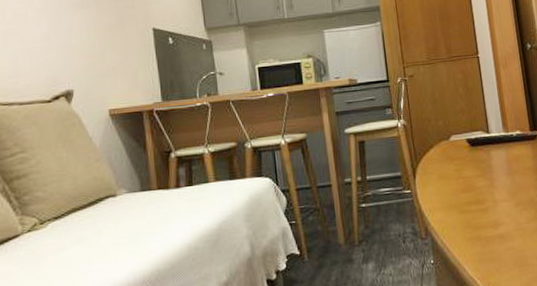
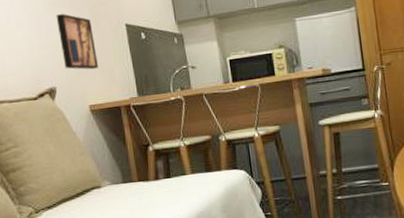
wall art: none [78,15,121,73] -> present [56,14,98,70]

